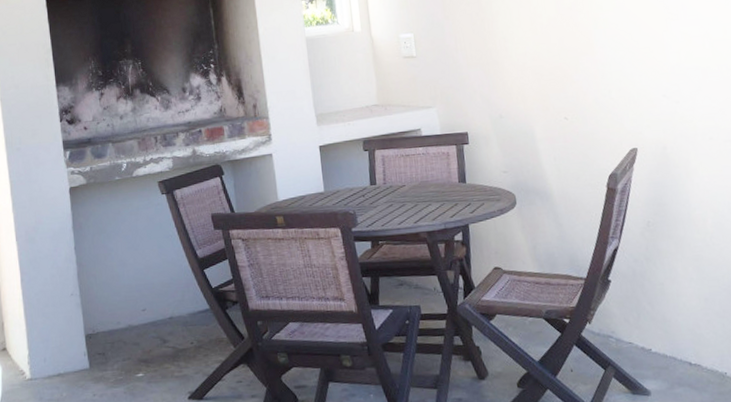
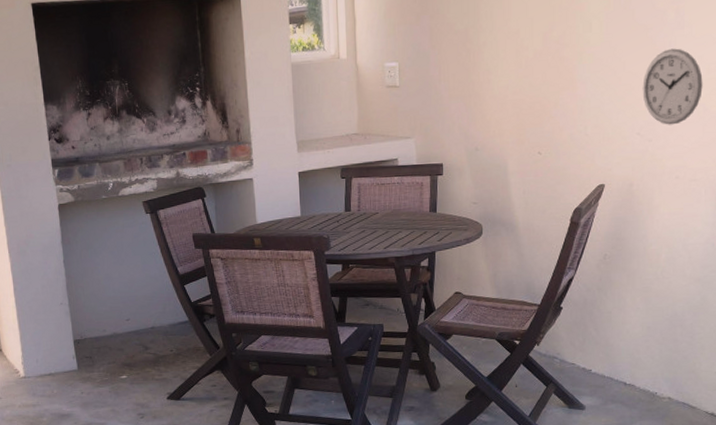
wall clock: none [661,11,723,86] -> present [642,48,703,125]

